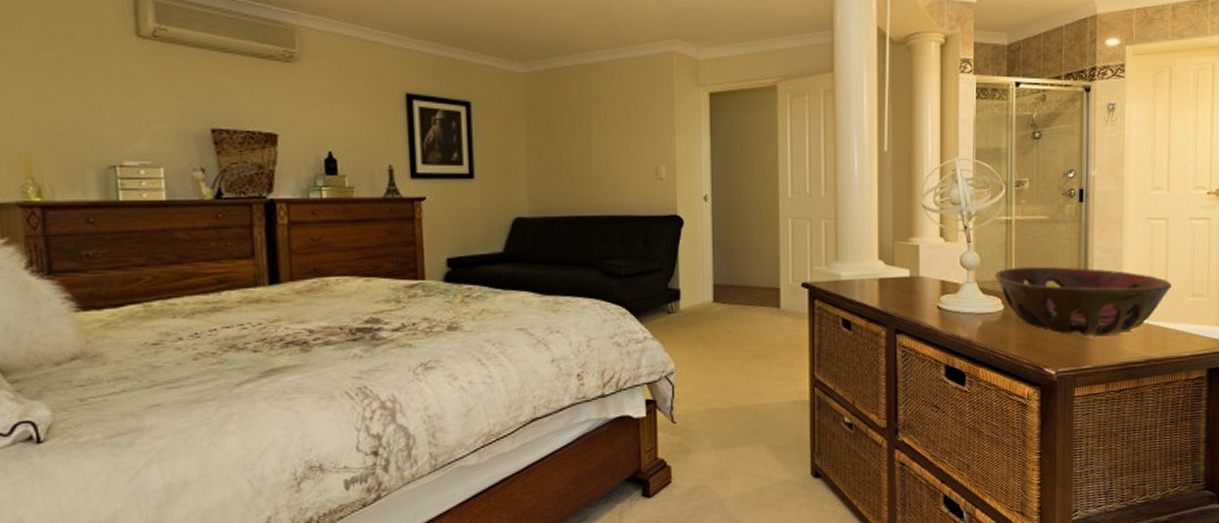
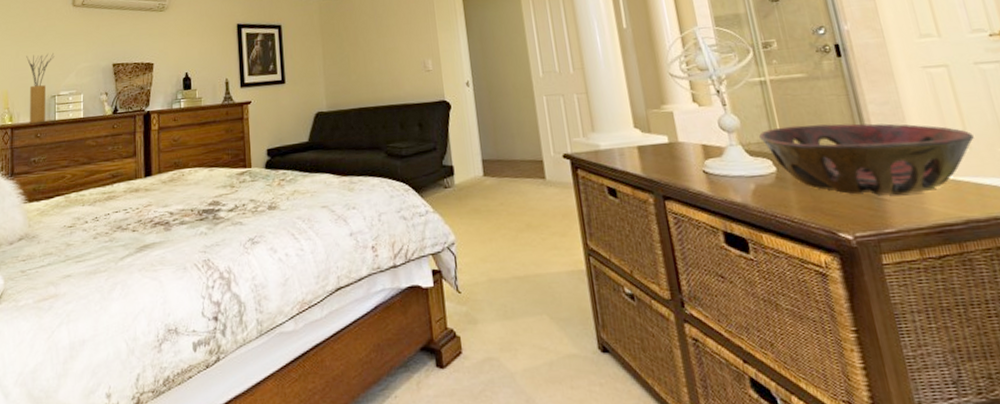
vase: none [58,102,110,204] -> present [26,52,55,124]

